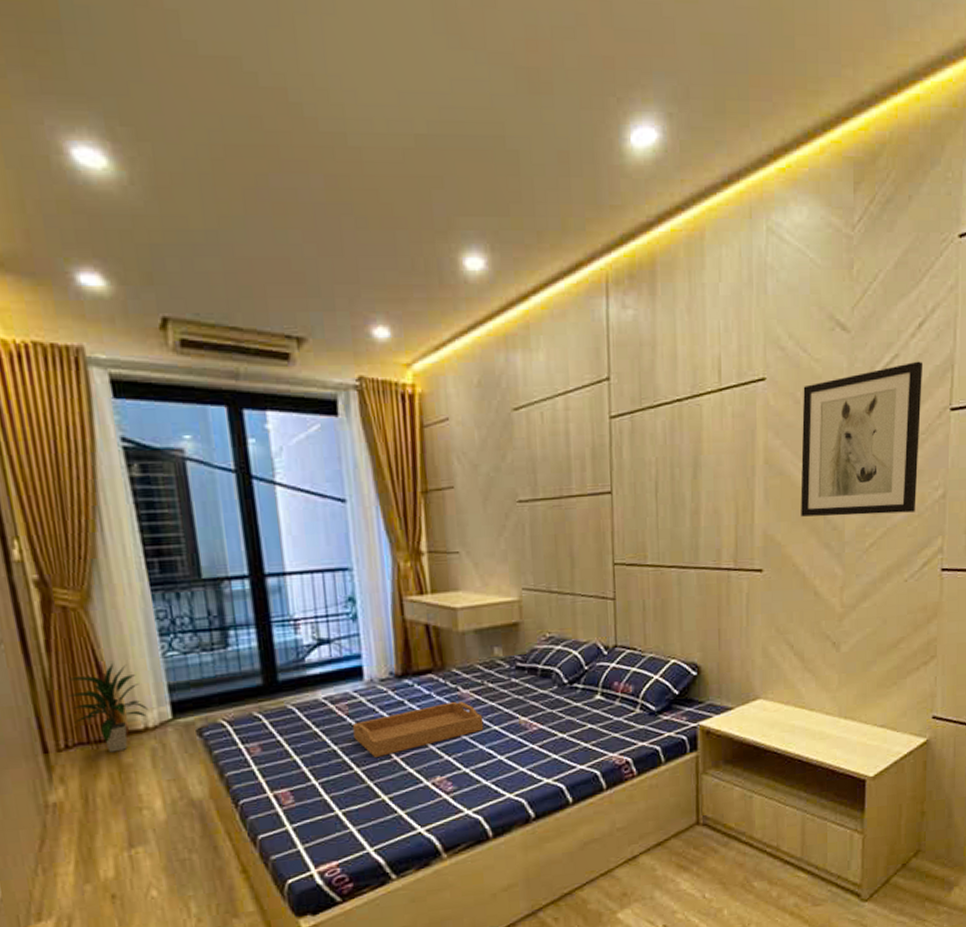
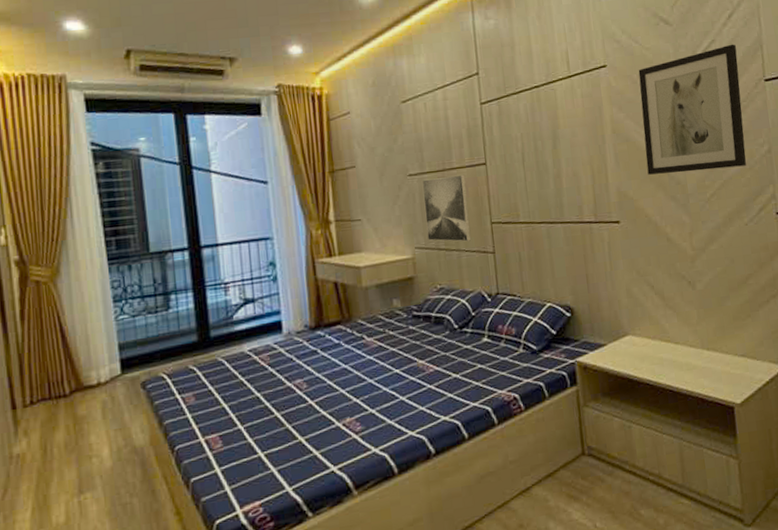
indoor plant: present [66,663,150,753] -> none [34,328,102,407]
serving tray: present [353,701,484,757] -> none [274,348,387,402]
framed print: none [533,504,589,585] -> present [422,174,472,242]

